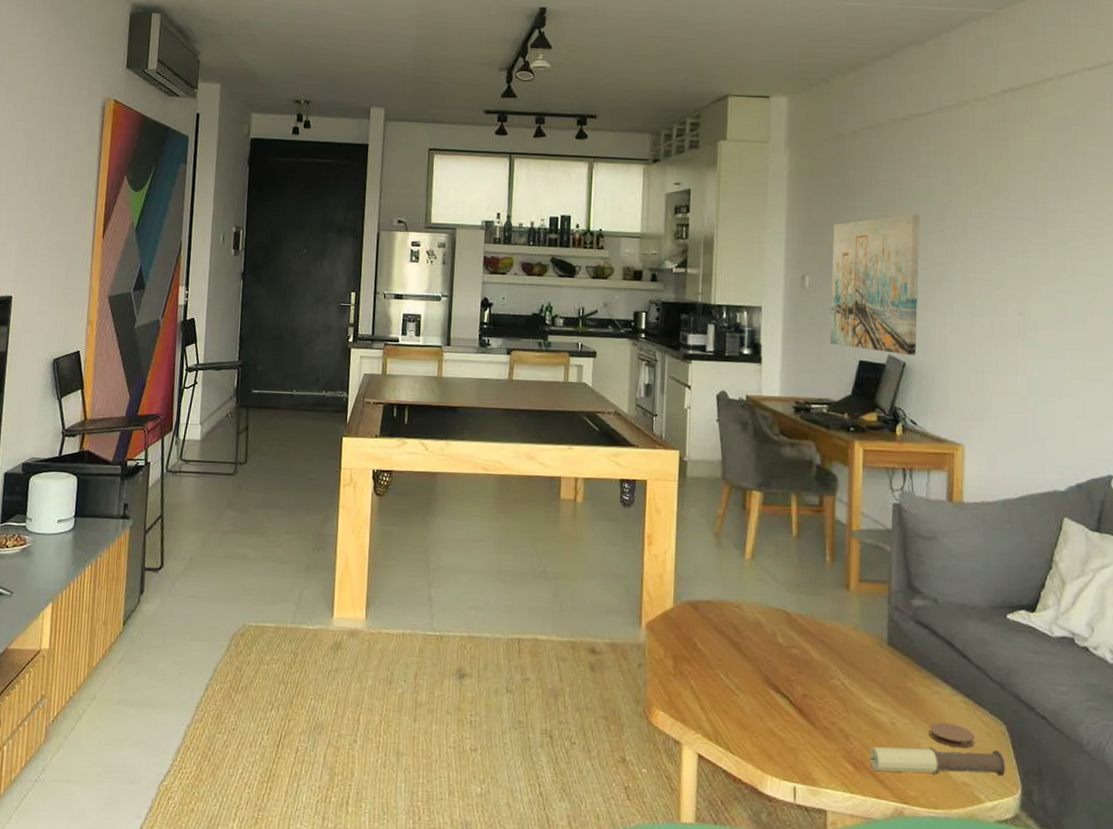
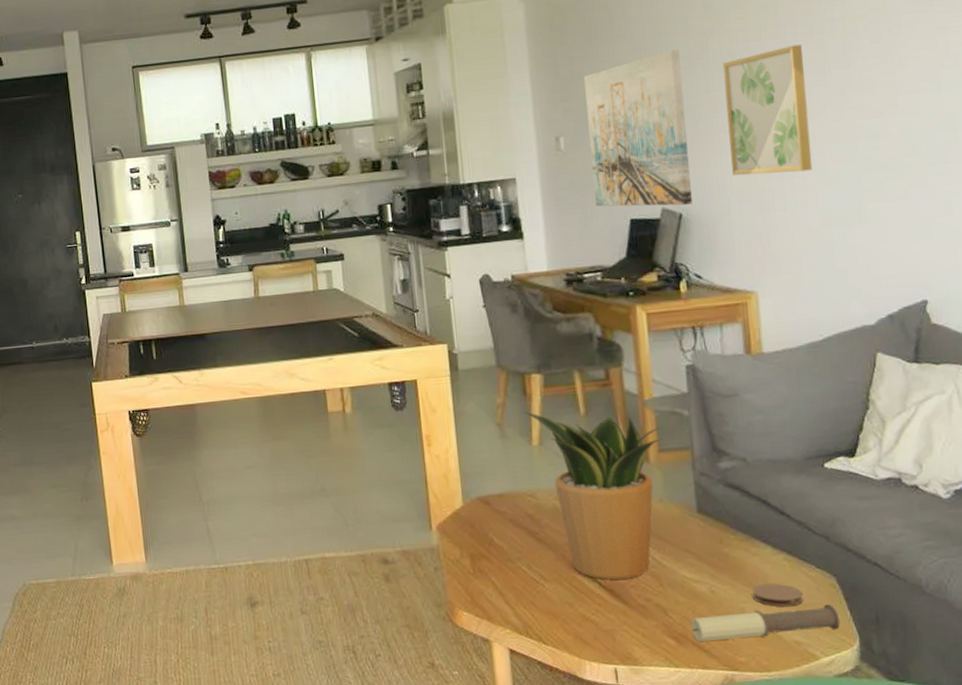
potted plant: none [740,524,864,700] -> present [523,410,662,580]
wall art: none [954,227,1026,342] -> present [722,44,813,176]

